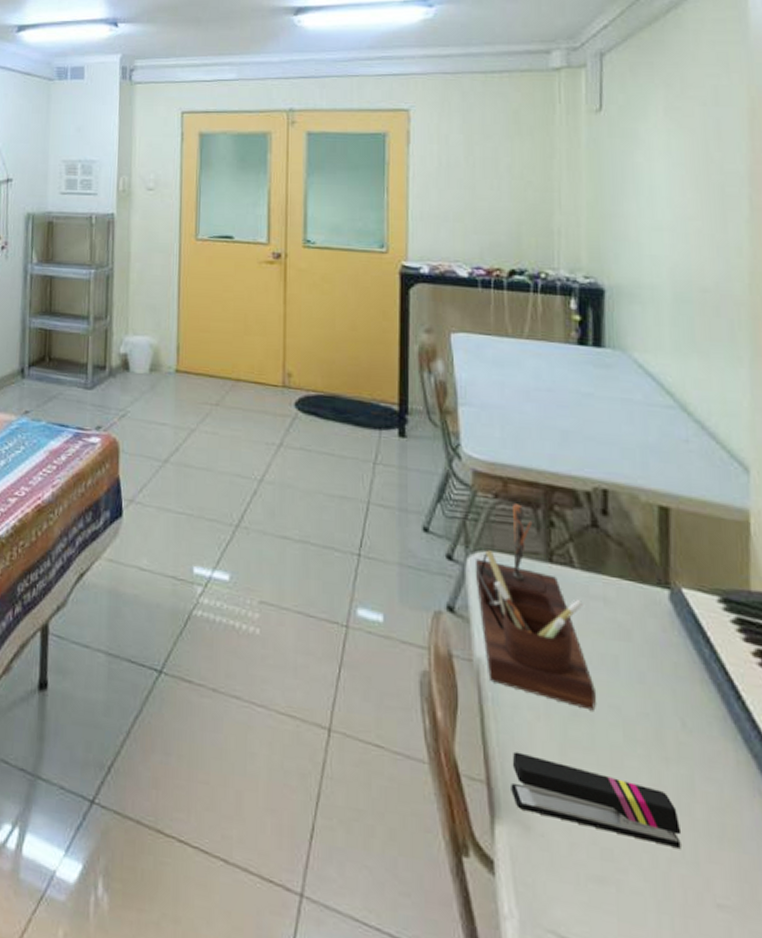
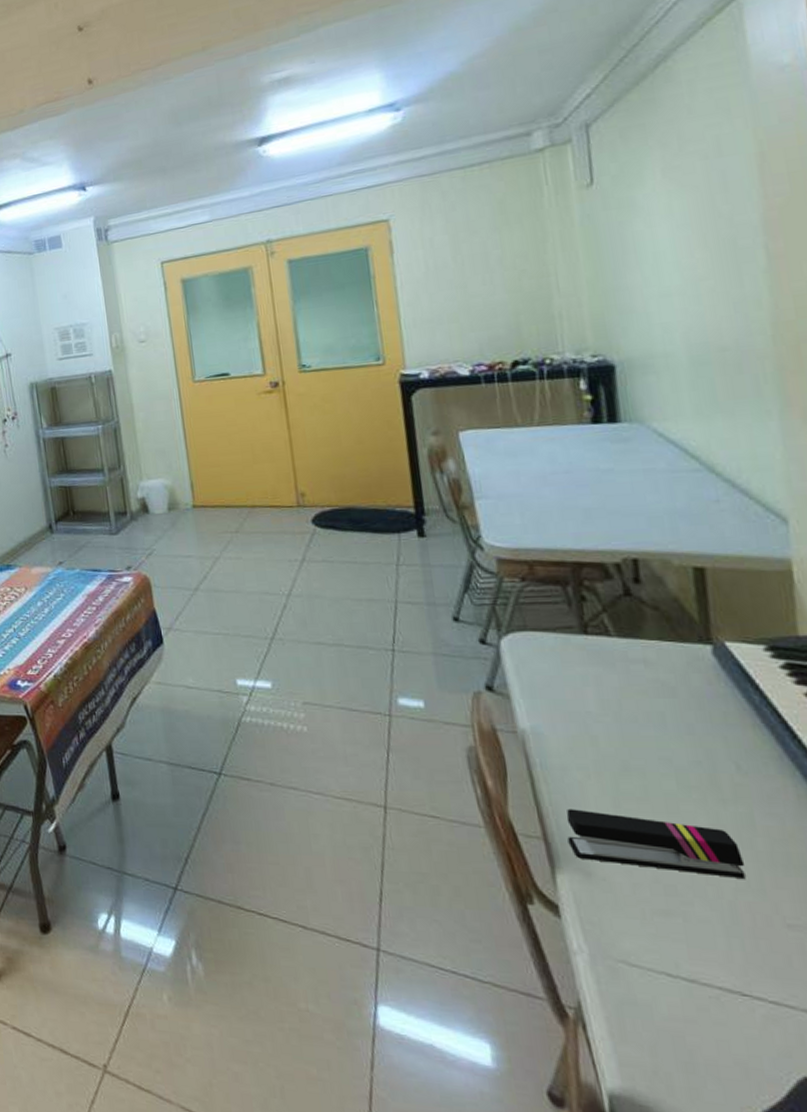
desk organizer: present [475,503,596,711] -> none [509,584,646,765]

